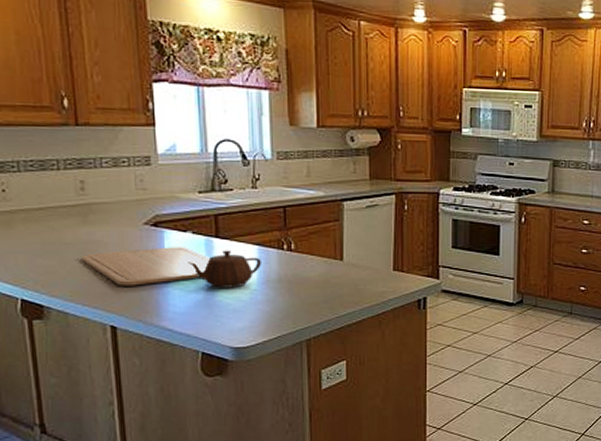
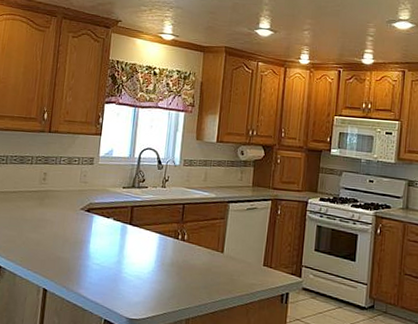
chopping board: present [80,247,210,286] -> none [33,229,123,258]
teapot: present [185,250,262,288] -> none [104,235,161,268]

